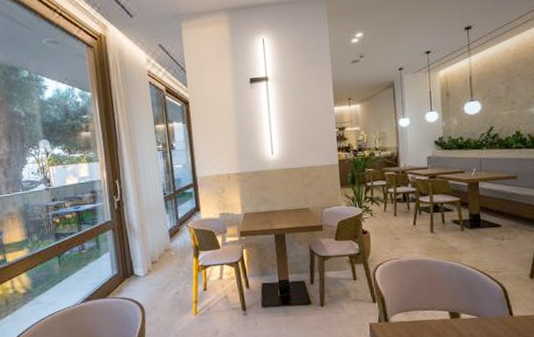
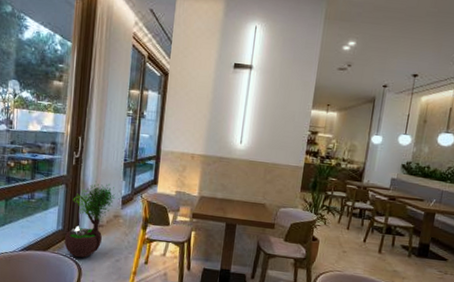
potted tree: none [121,220,163,297] -> present [65,181,116,258]

